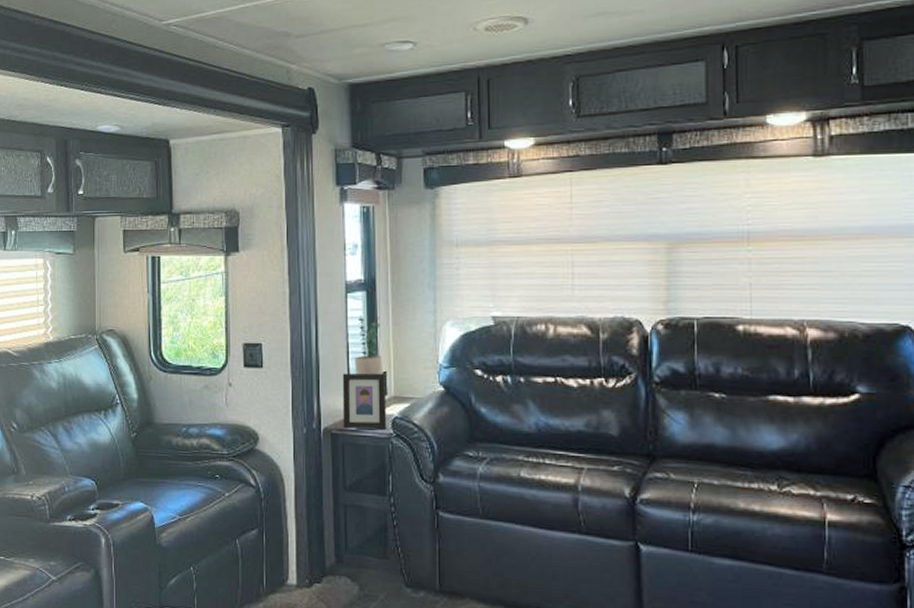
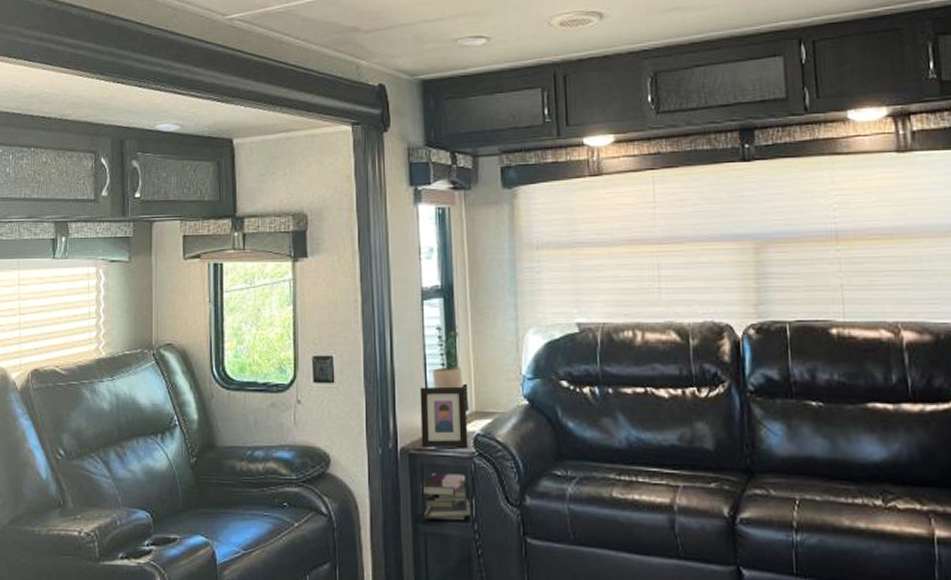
books: none [342,451,389,495] -> present [421,473,472,521]

